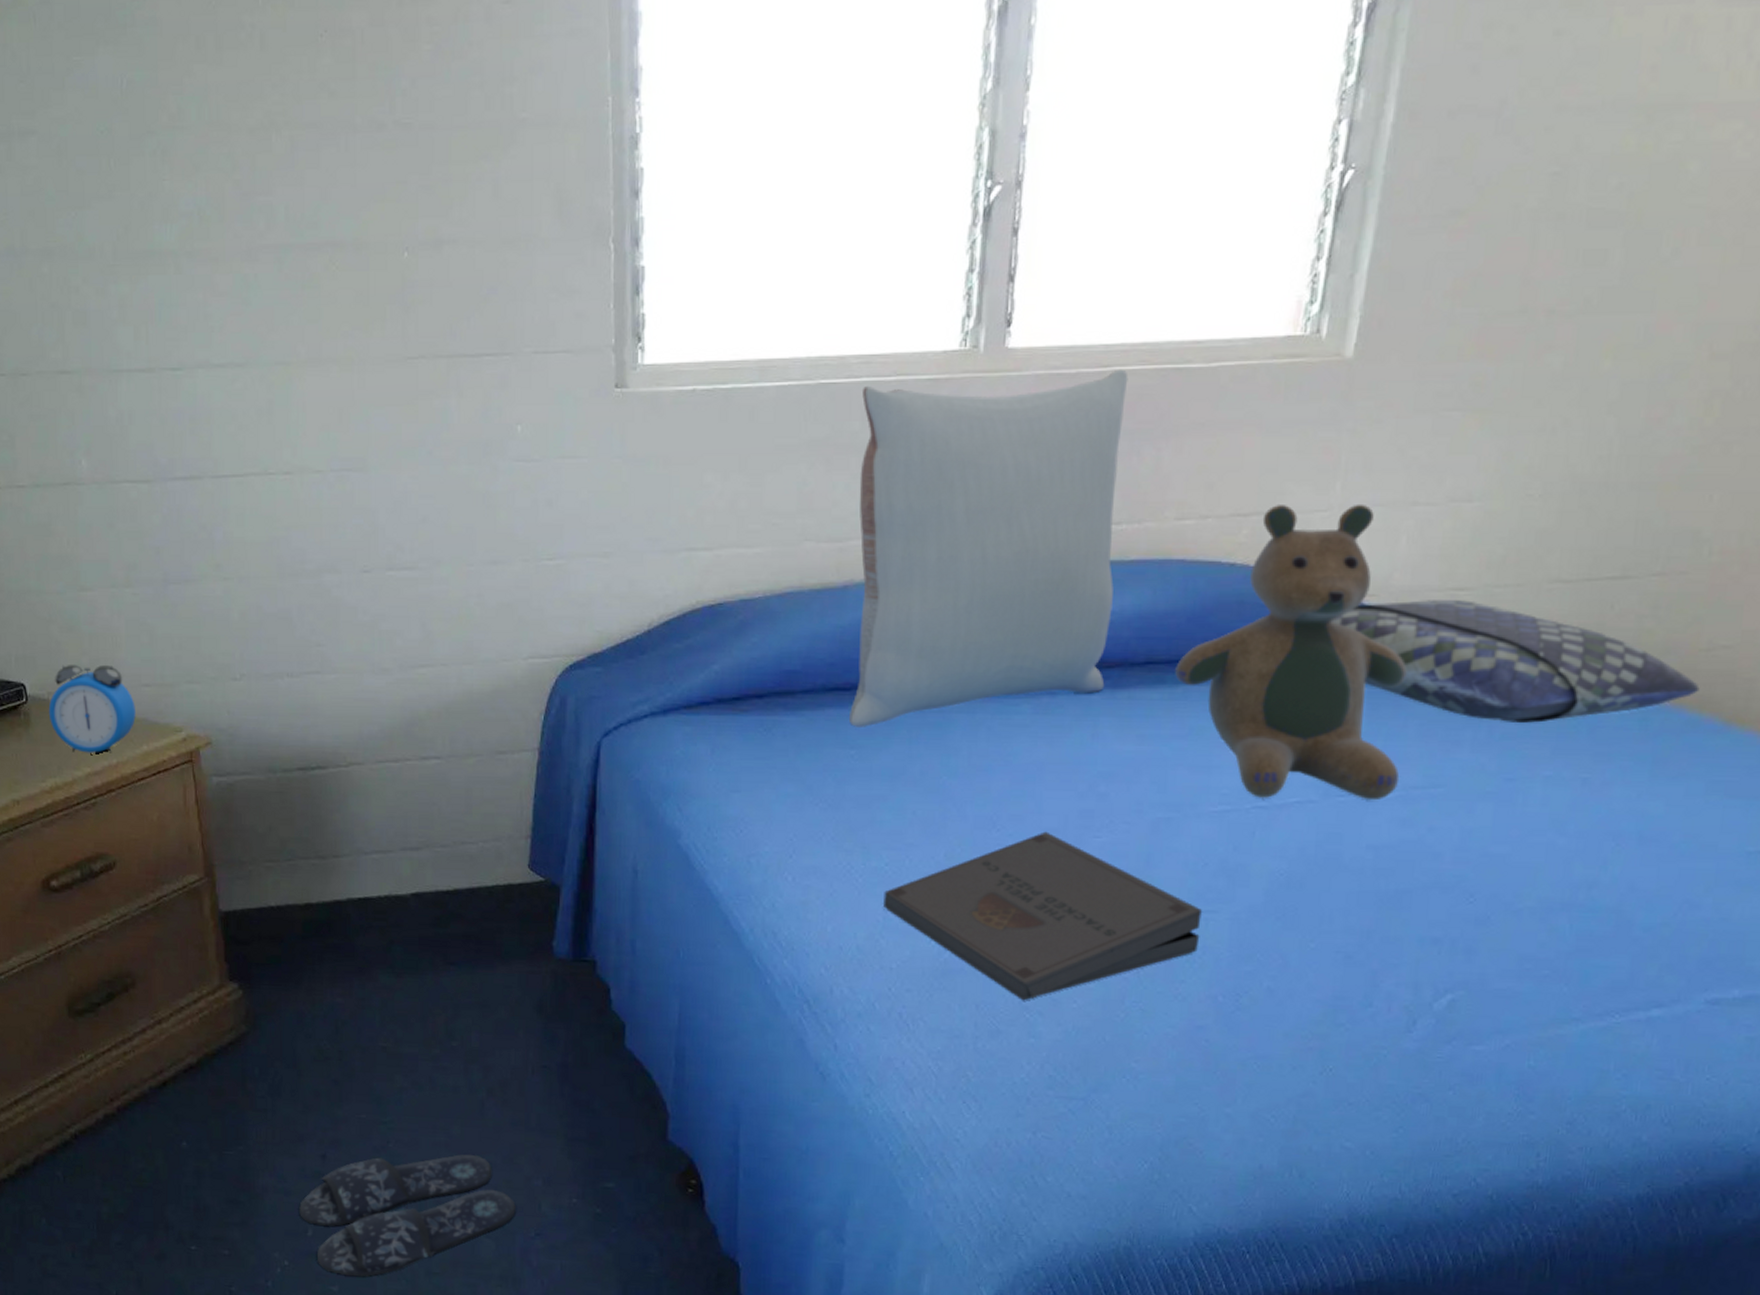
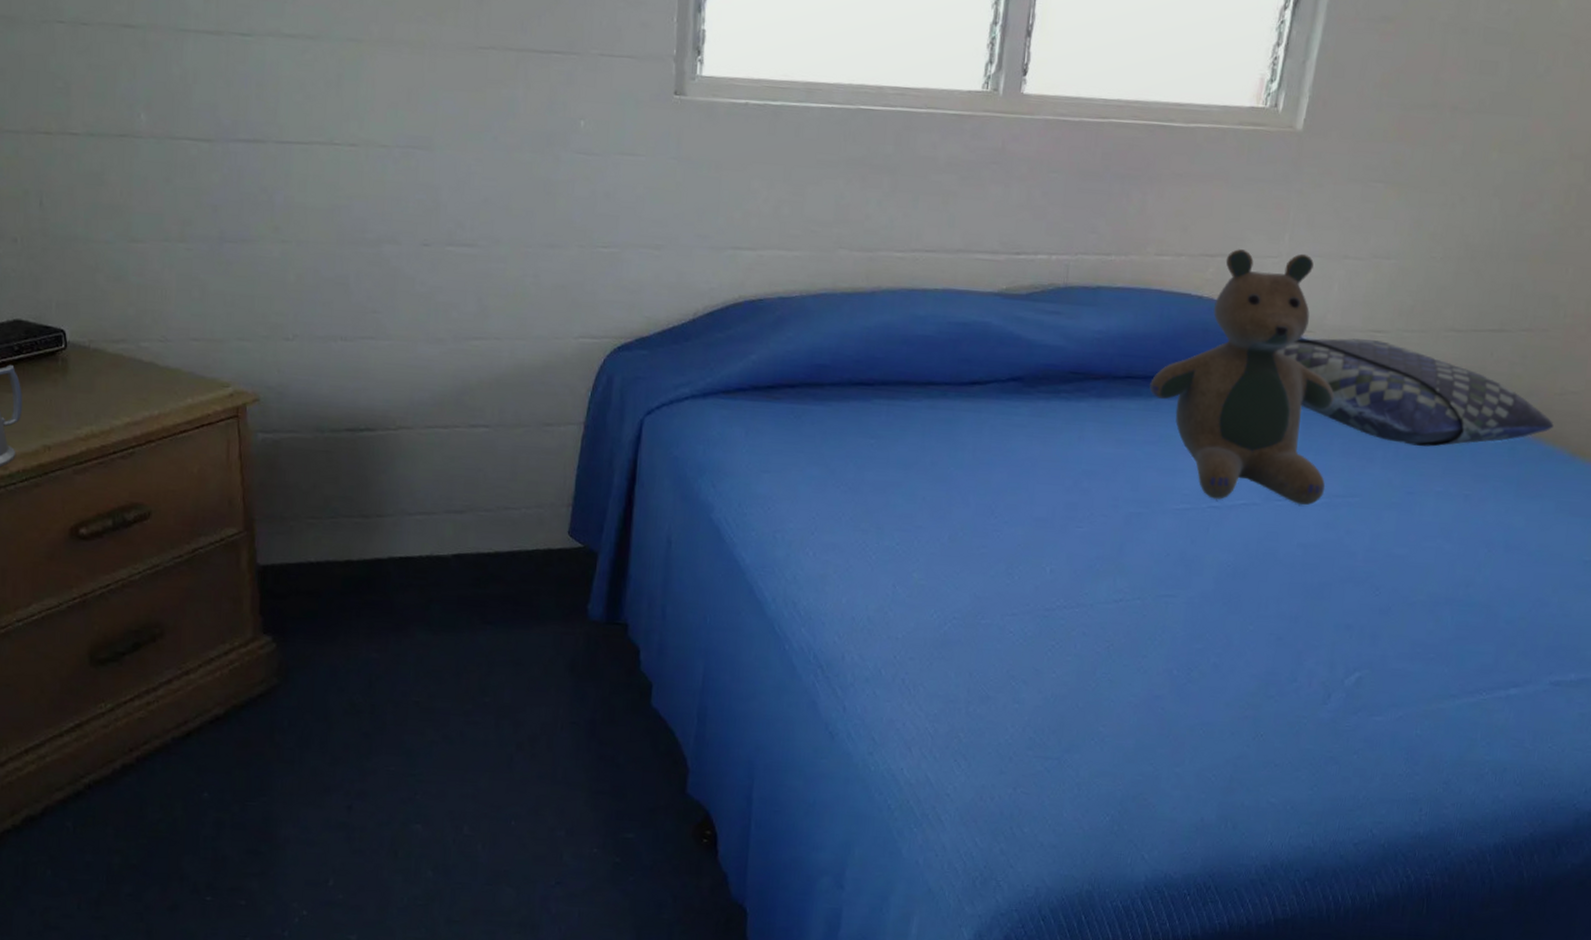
alarm clock: present [48,664,136,753] -> none [88,313,182,405]
slippers: present [299,1154,516,1277] -> none [321,805,538,925]
pillow: present [849,369,1129,729] -> none [871,115,1122,421]
pizza box: present [883,831,1202,1000] -> none [893,520,1163,669]

